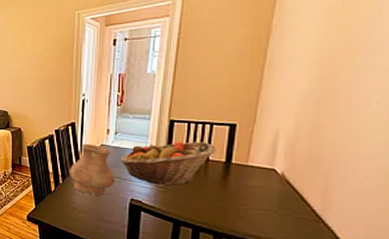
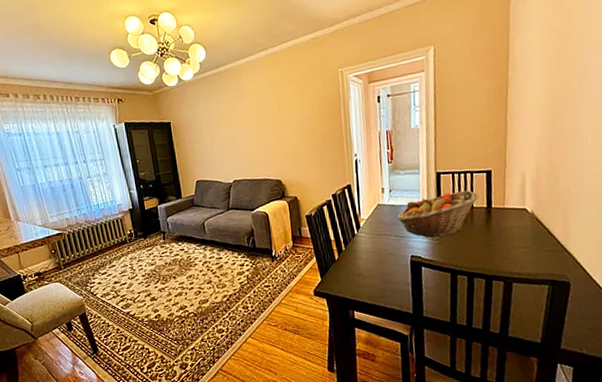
vase: present [69,143,115,197] -> none [350,205,395,259]

